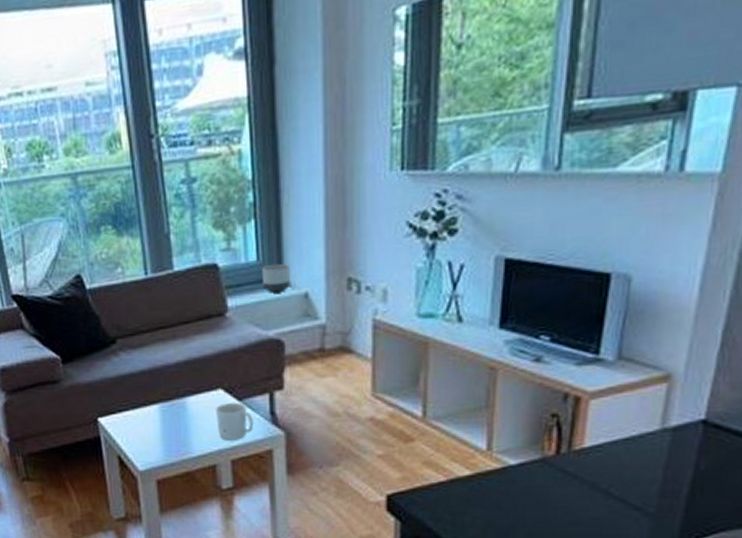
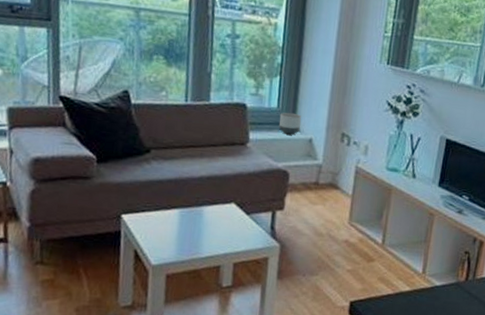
mug: present [216,403,254,440] -> none [226,215,257,247]

